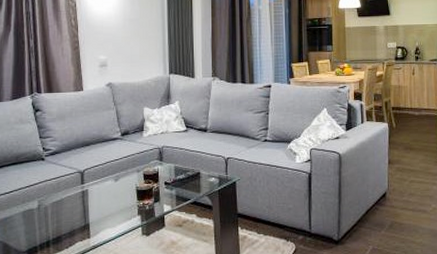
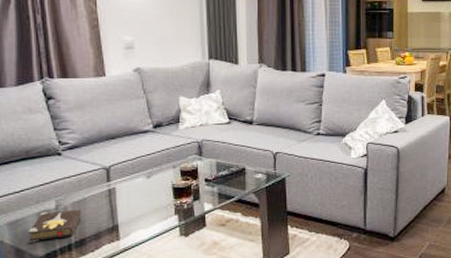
hardback book: none [14,209,59,239] -> present [27,209,82,243]

